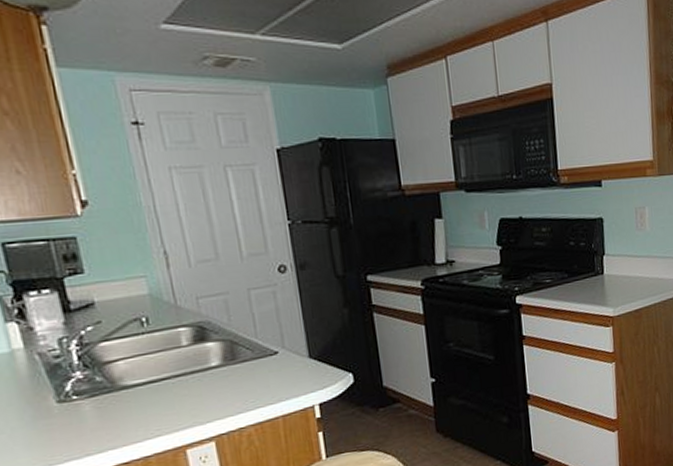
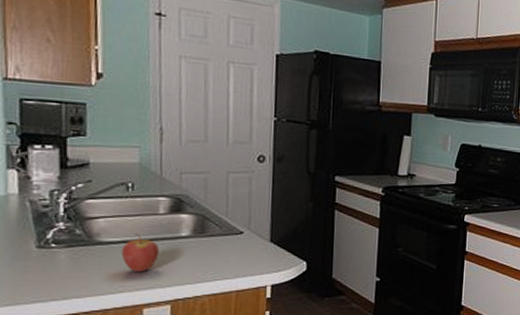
fruit: none [149,371,191,413] -> present [121,233,159,273]

